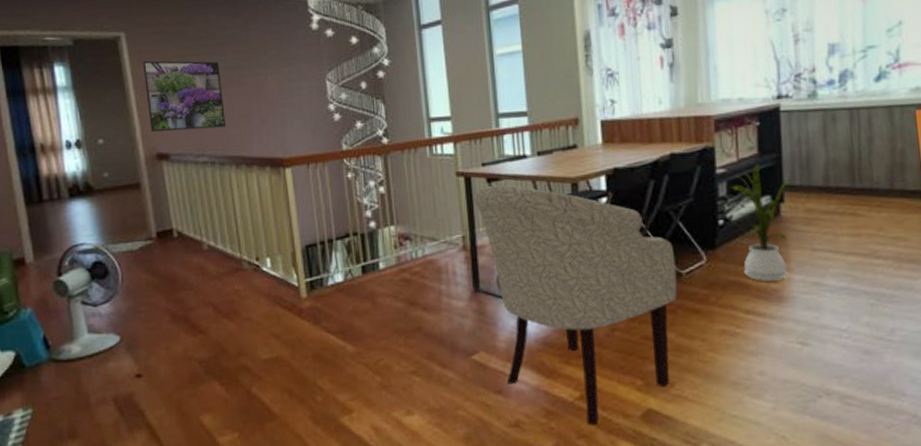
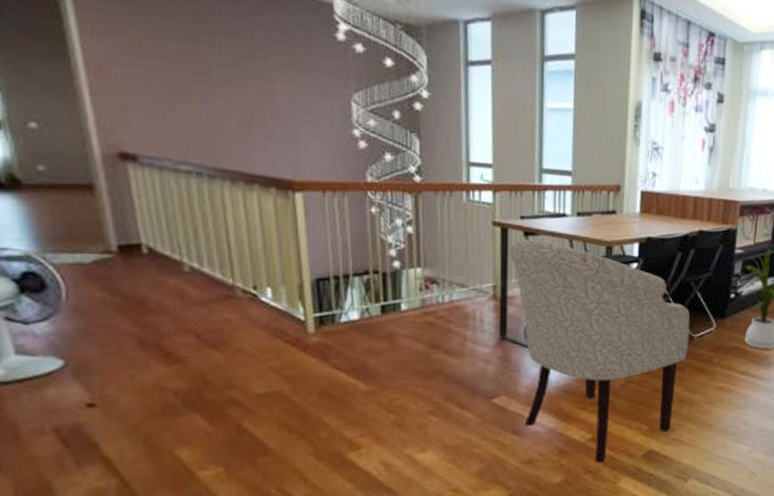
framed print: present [143,60,227,133] -> none [99,33,219,134]

